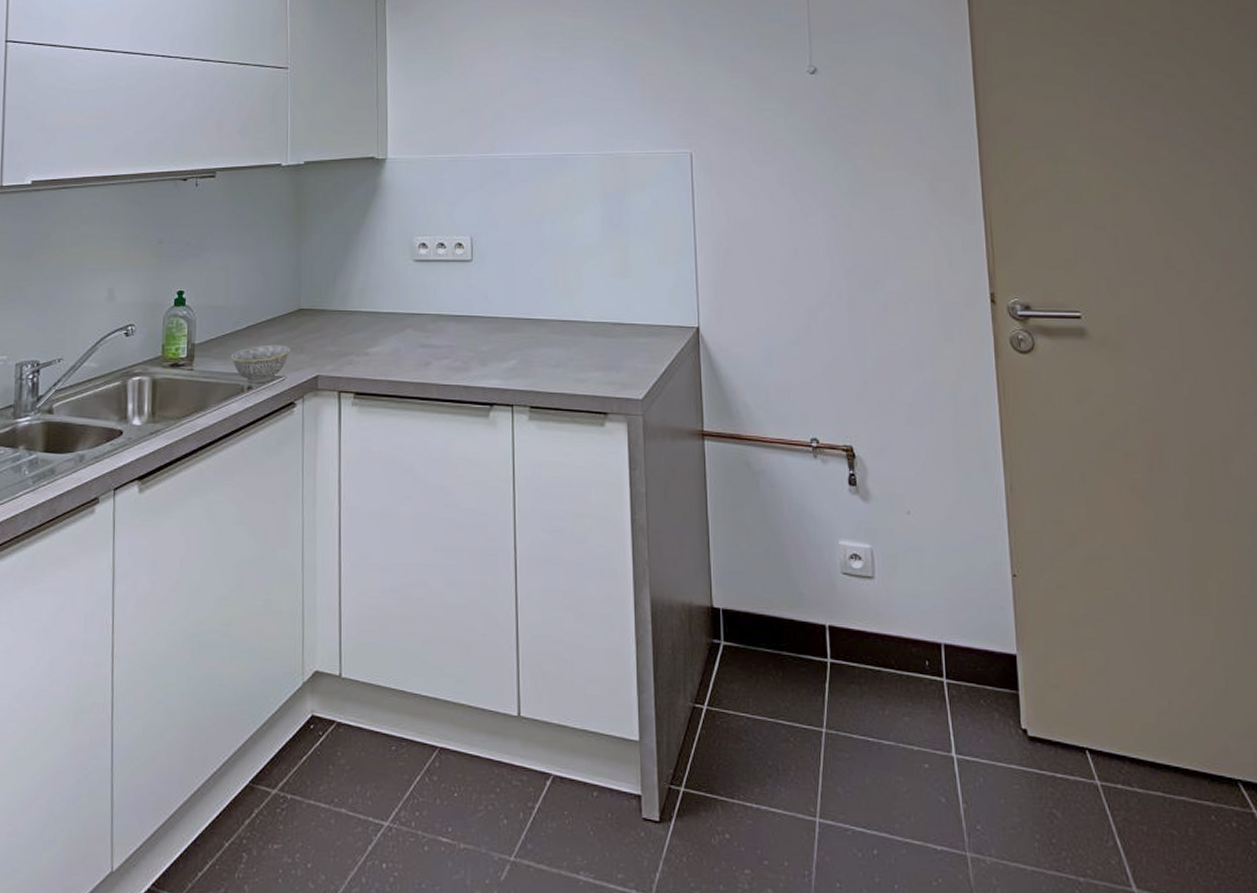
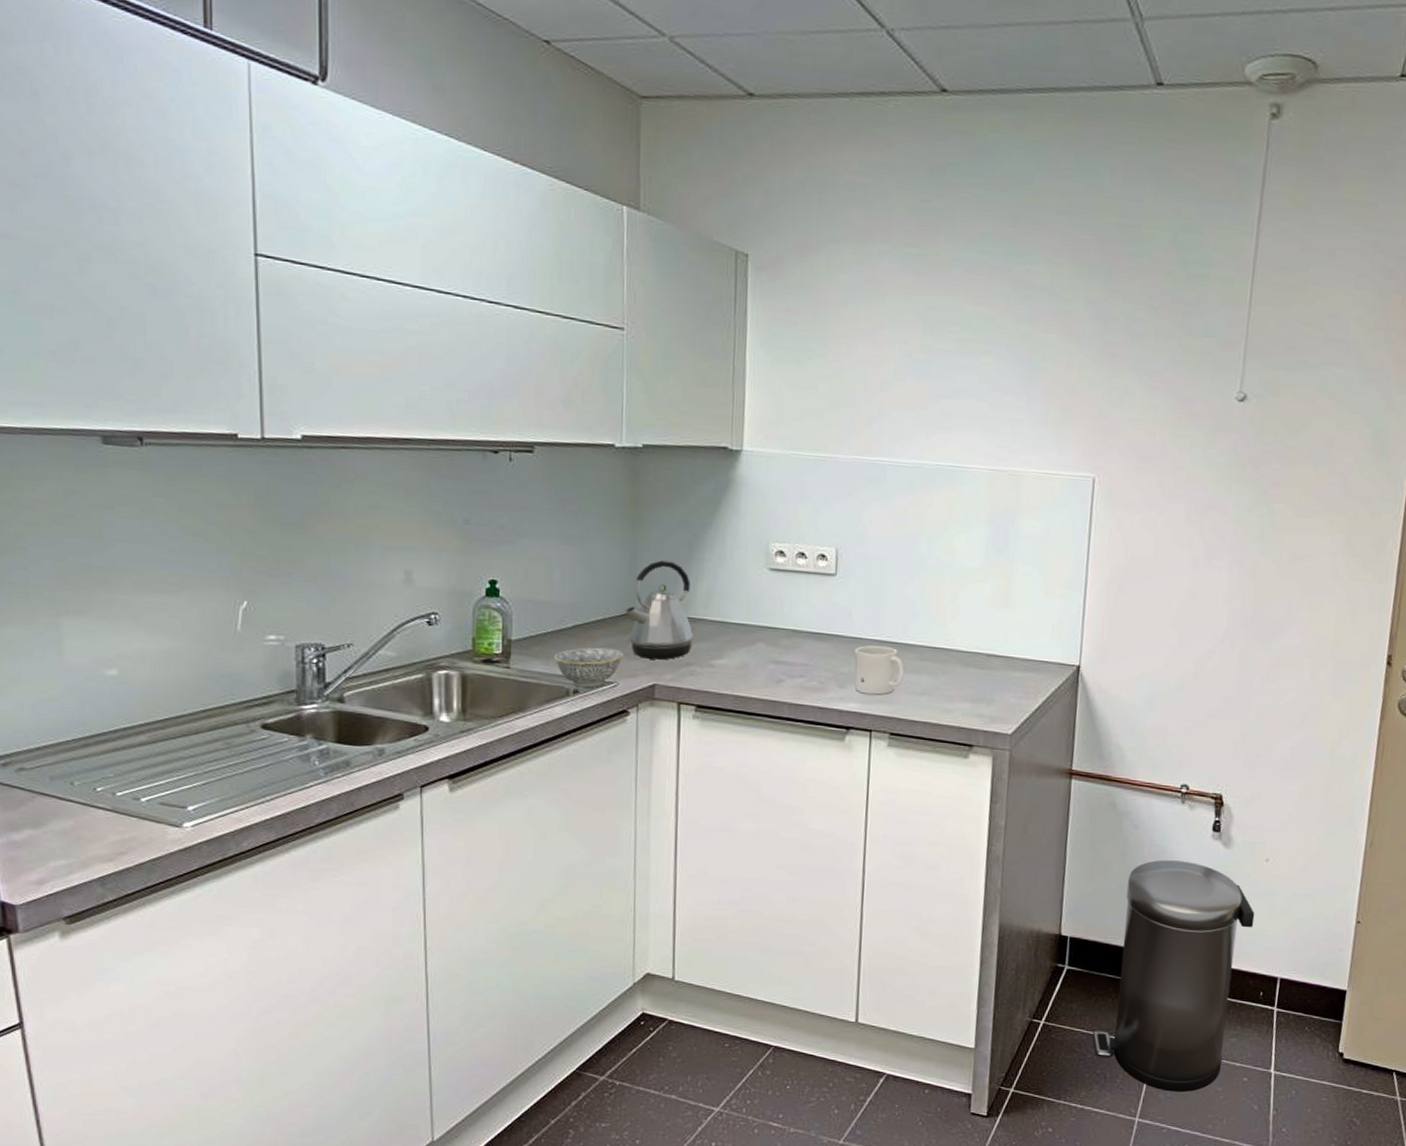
kettle: none [292,261,352,352] -> present [625,560,695,660]
mug: none [492,322,538,372] -> present [853,645,905,696]
pedal bin: none [757,519,906,785] -> present [1092,859,1255,1092]

